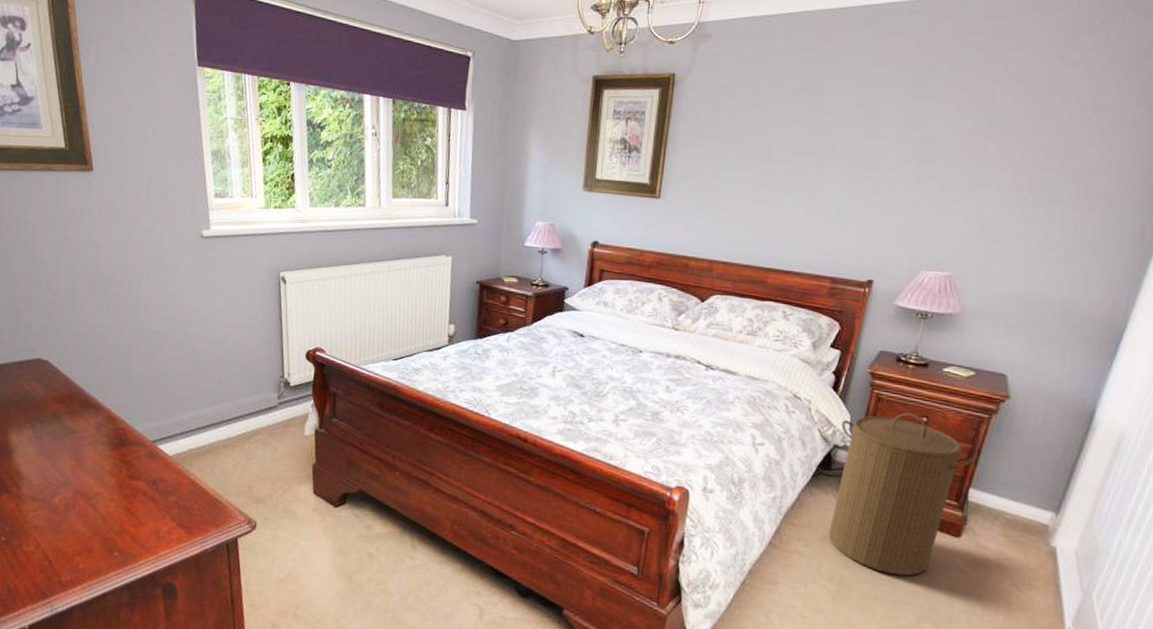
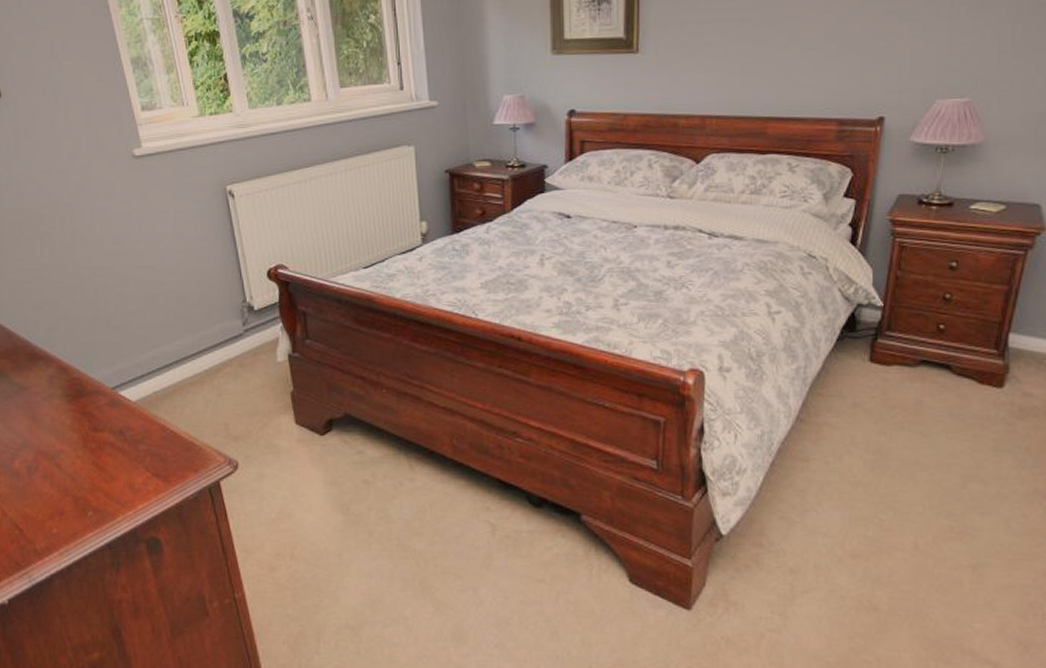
laundry hamper: present [828,413,973,576] -> none [860,259,1011,437]

